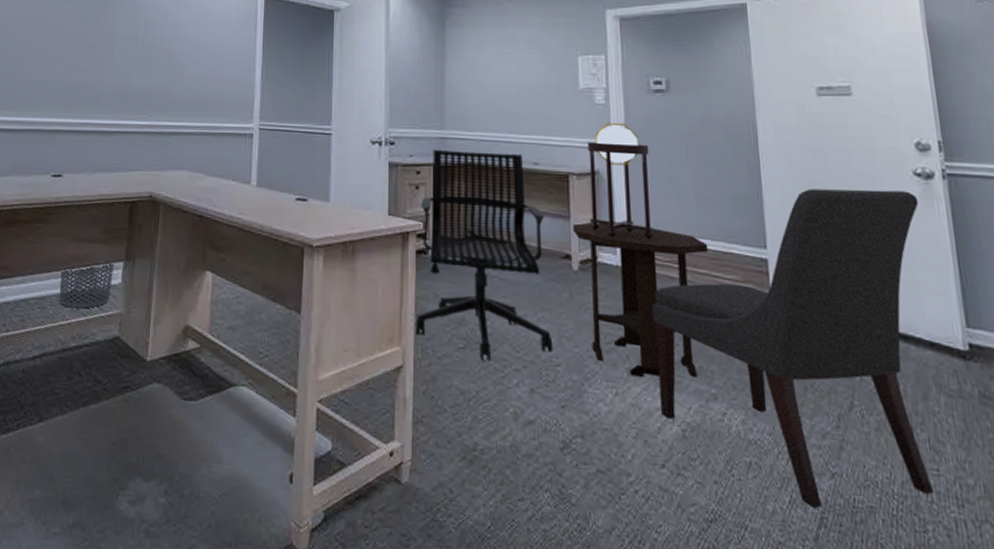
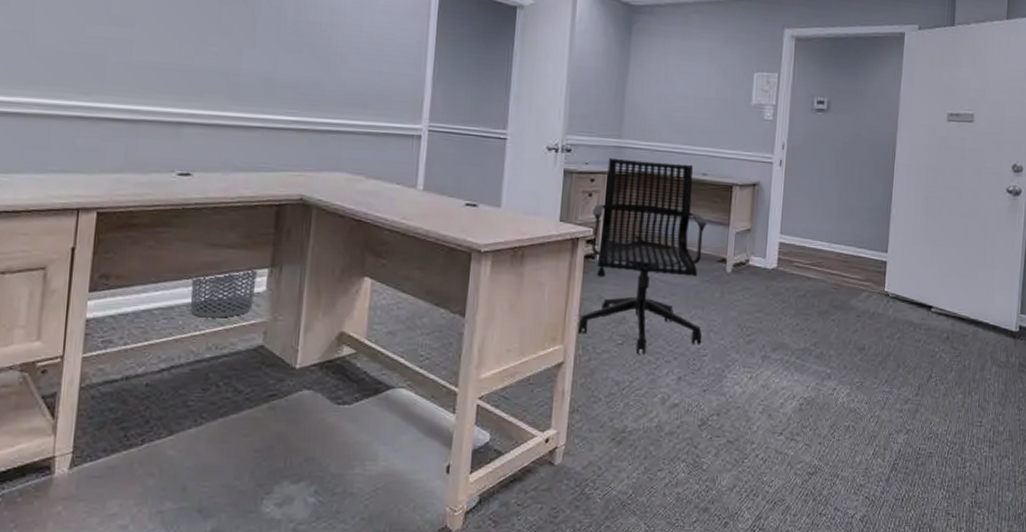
side table: present [573,223,708,378] -> none [731,230,842,362]
table lamp: present [587,122,653,240] -> none [746,137,805,245]
chair: present [651,189,934,508] -> none [785,202,1006,456]

